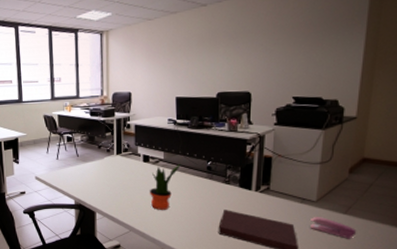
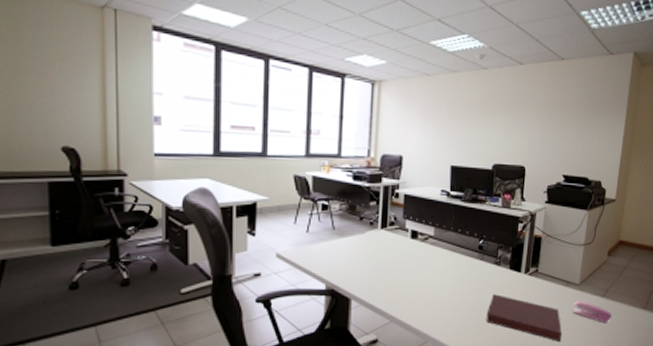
potted plant: present [149,163,181,210] -> none [415,241,452,295]

